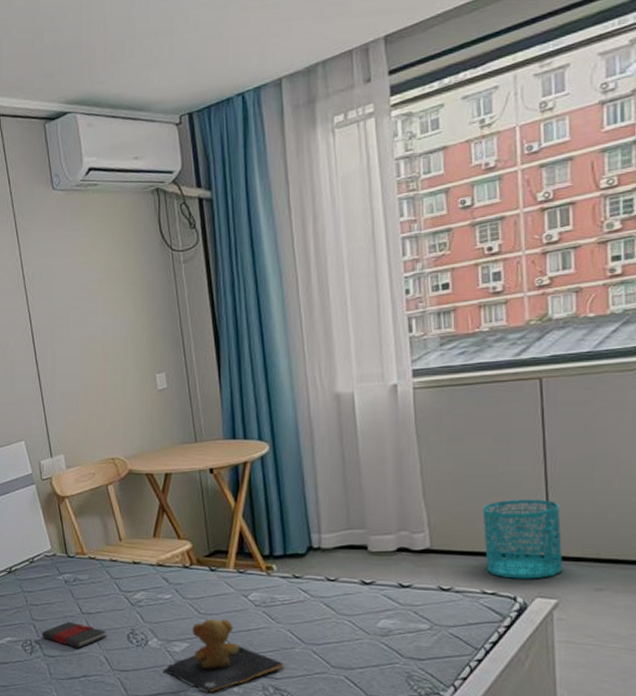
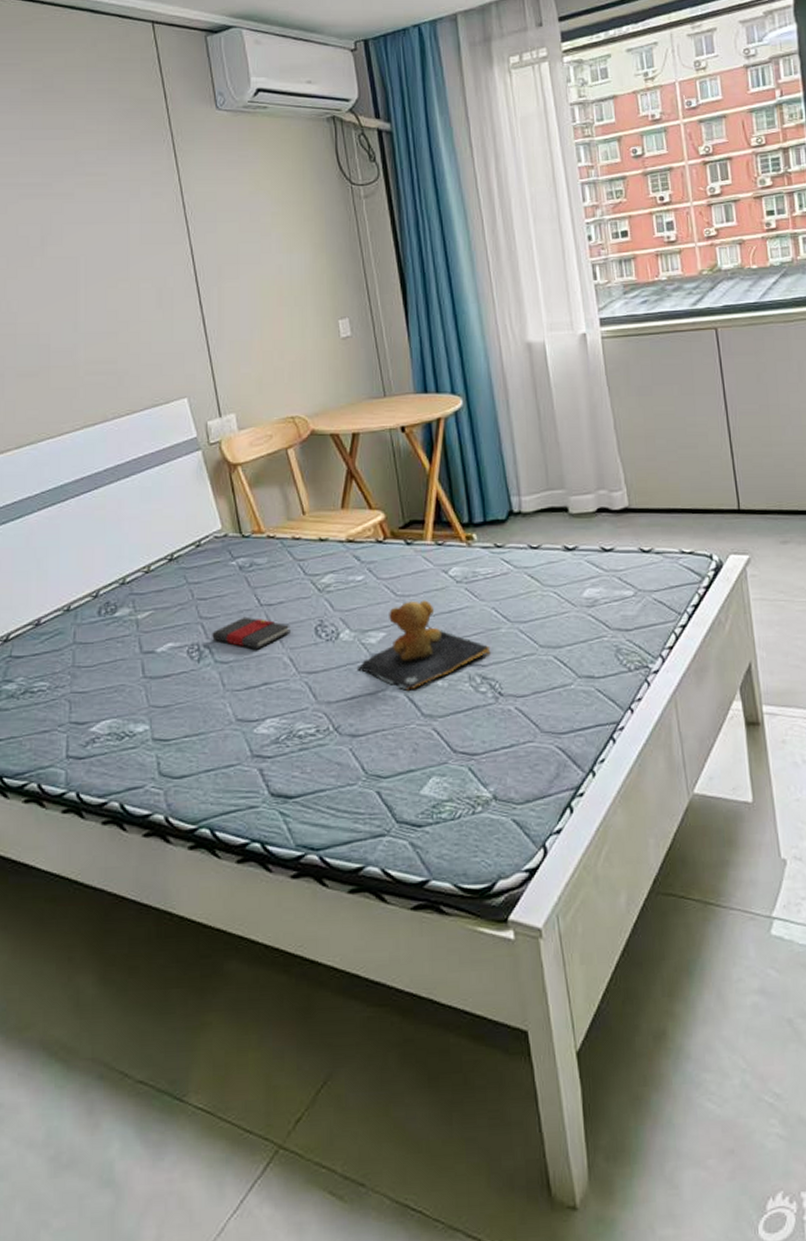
wastebasket: present [482,499,563,579] -> none [674,451,751,536]

